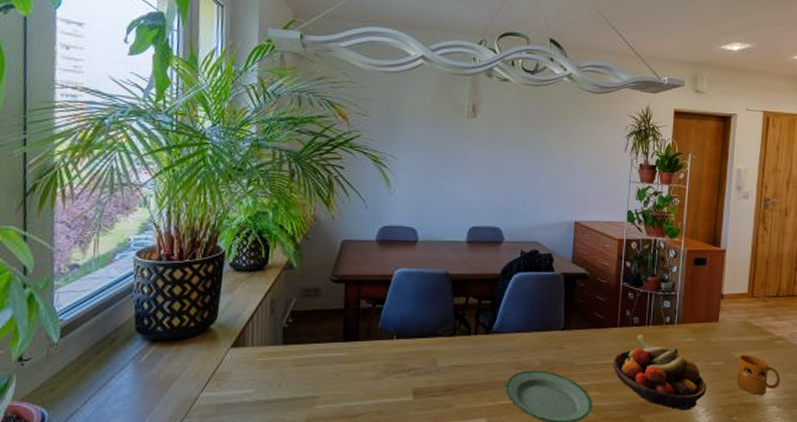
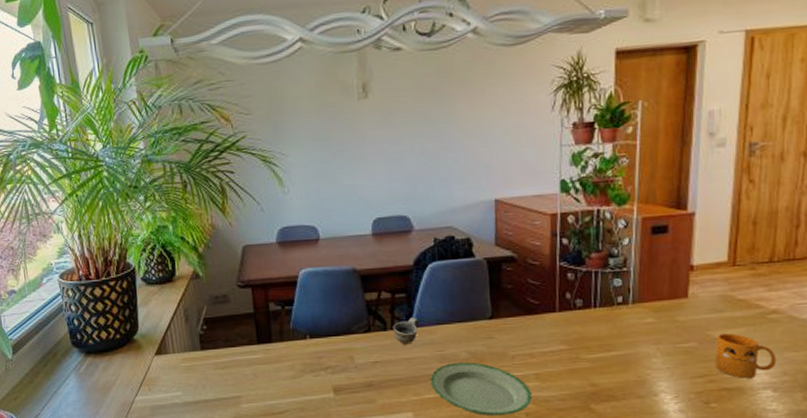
cup: none [476,324,500,350] -> present [392,317,419,345]
fruit bowl: present [613,334,707,411] -> none [553,317,675,399]

